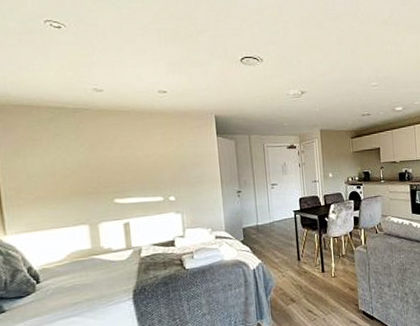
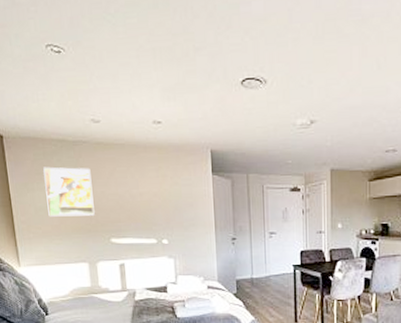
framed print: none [38,133,97,182] -> present [43,167,95,217]

